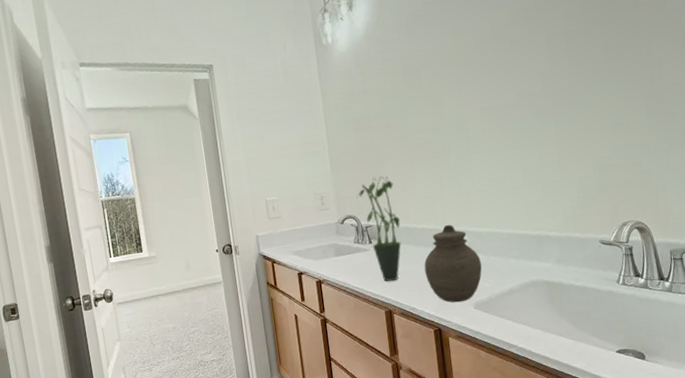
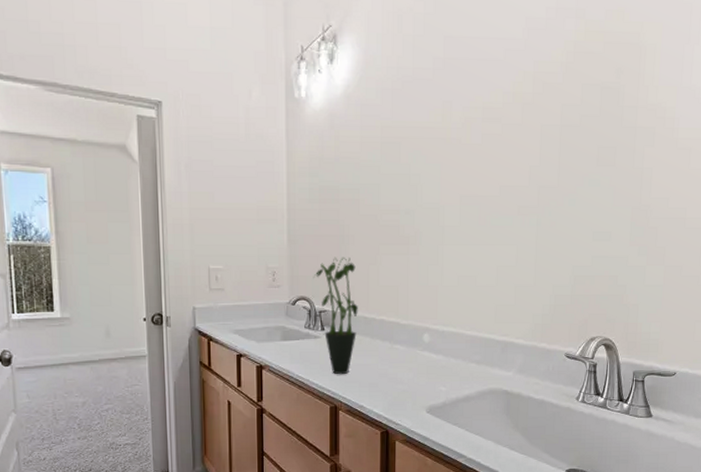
jar: present [424,224,482,303] -> none [378,318,440,405]

